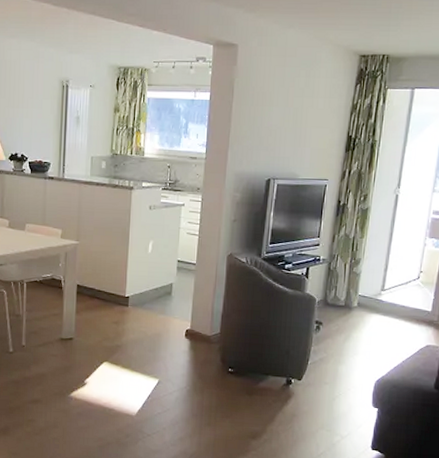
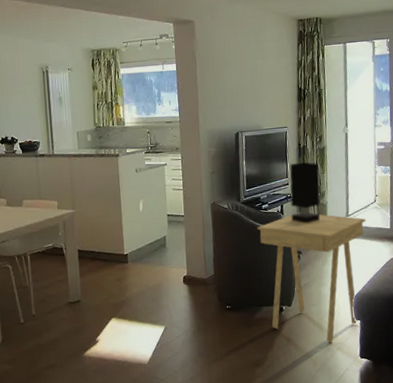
side table: none [275,278,404,427] -> present [257,212,366,342]
table lamp: none [316,221,358,292] -> present [290,162,320,224]

